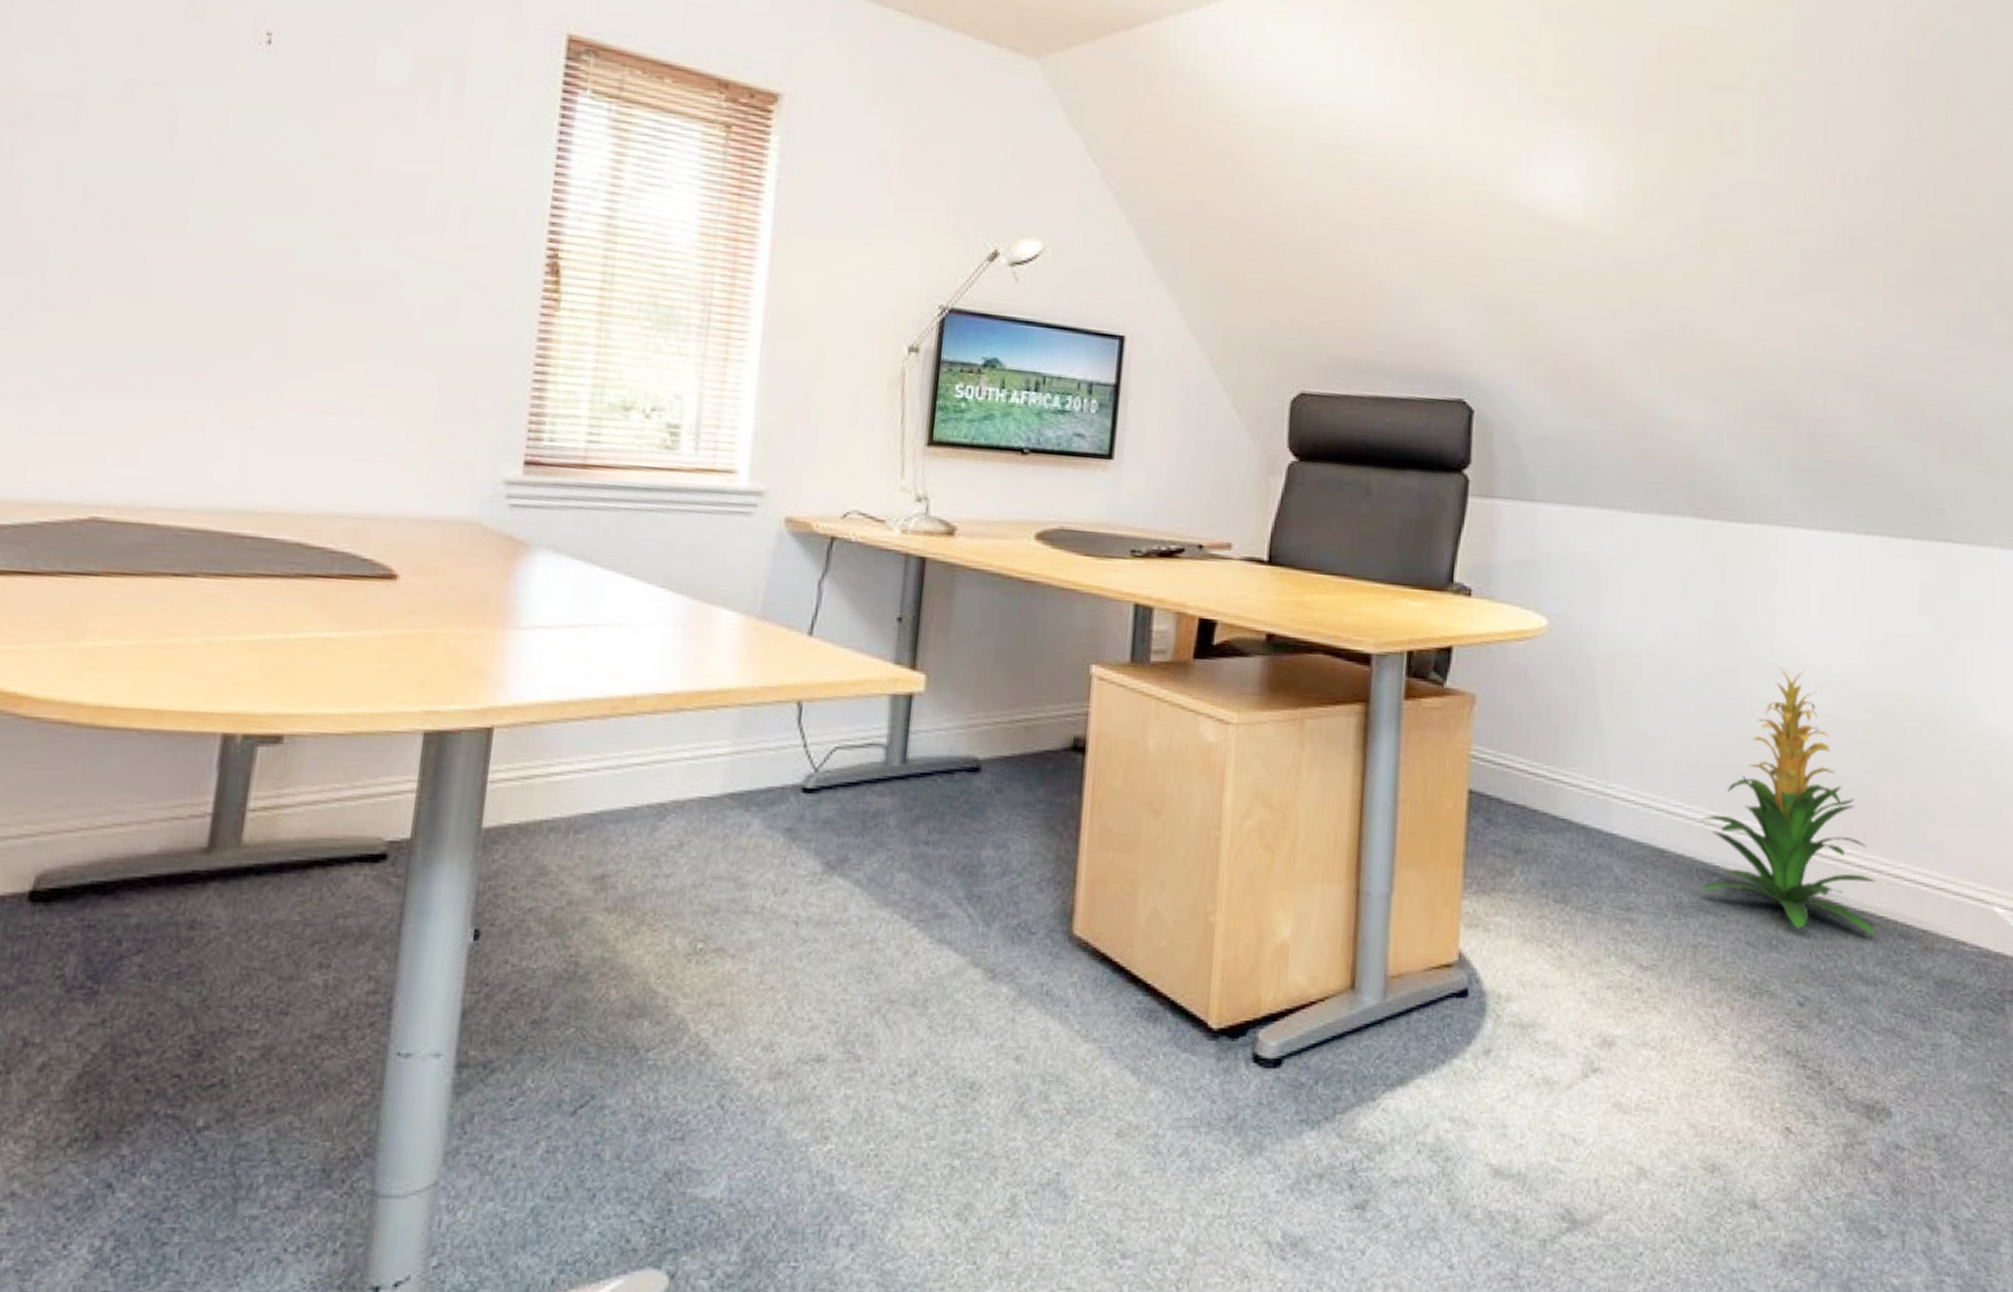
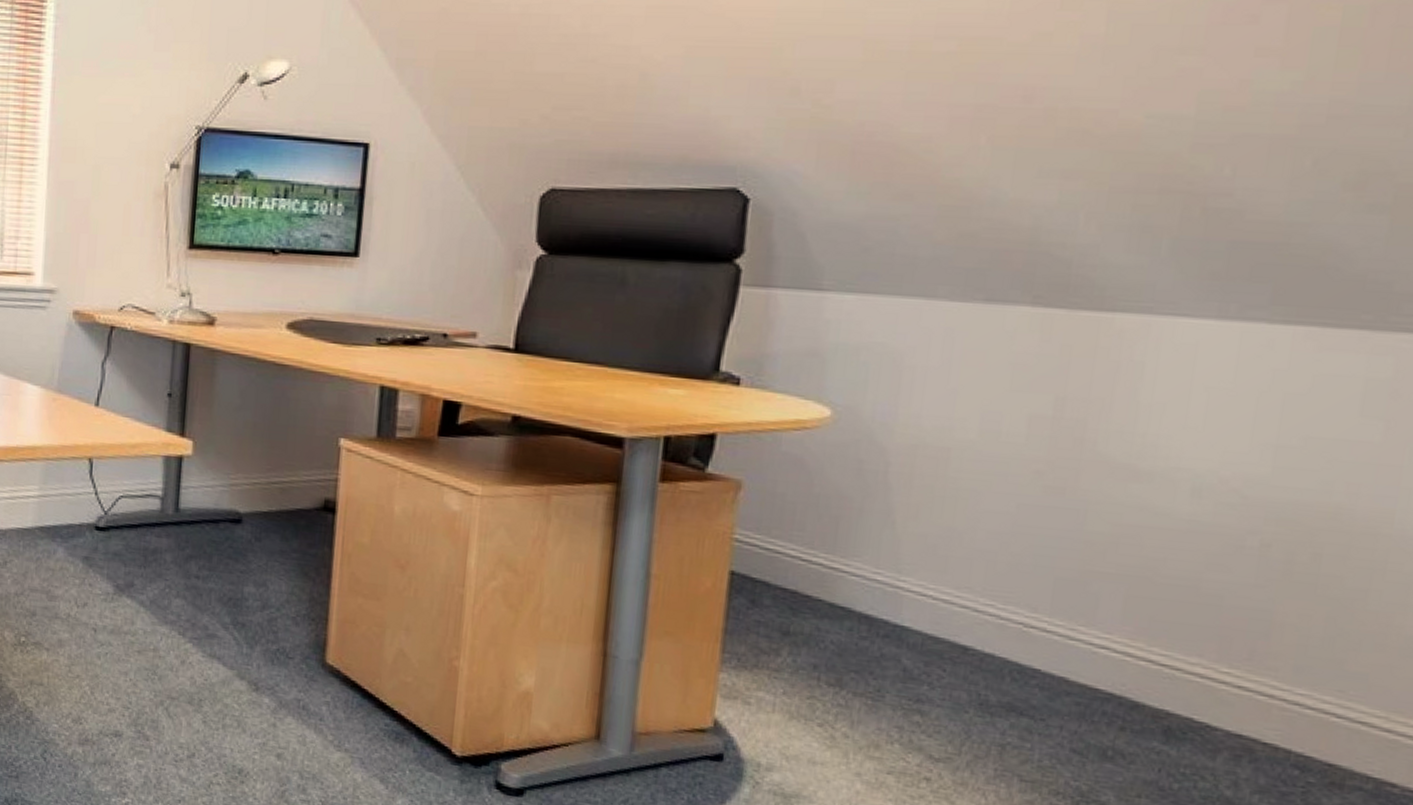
indoor plant: present [1701,667,1877,937] -> none [1014,469,1263,764]

